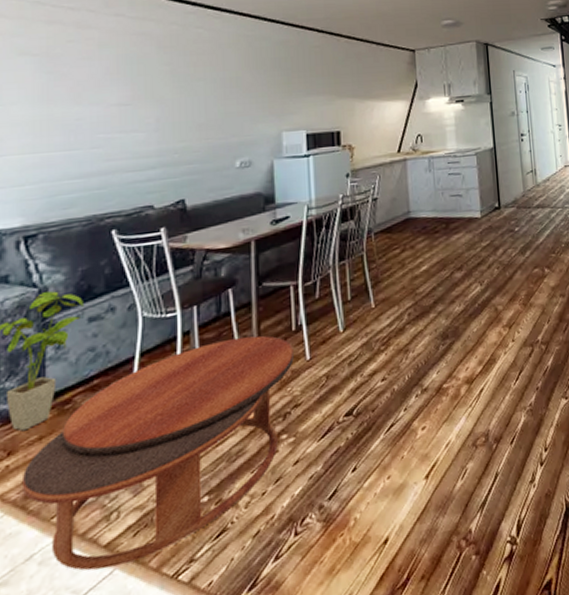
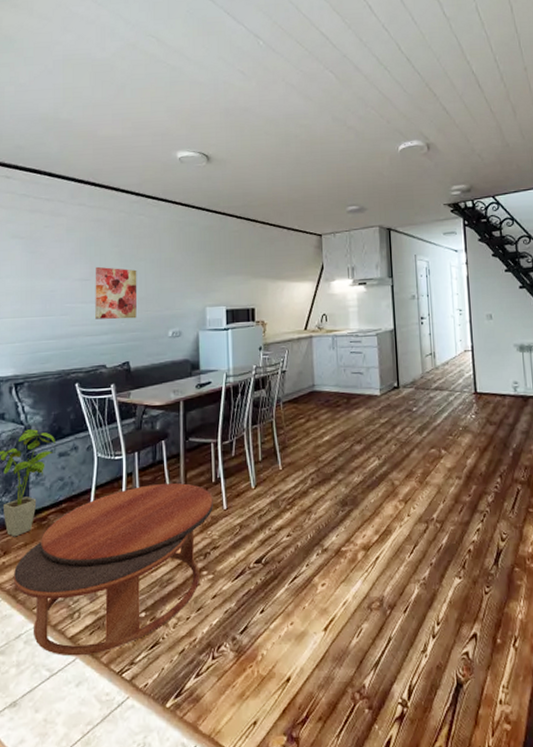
wall art: none [138,88,195,152] -> present [95,266,137,320]

